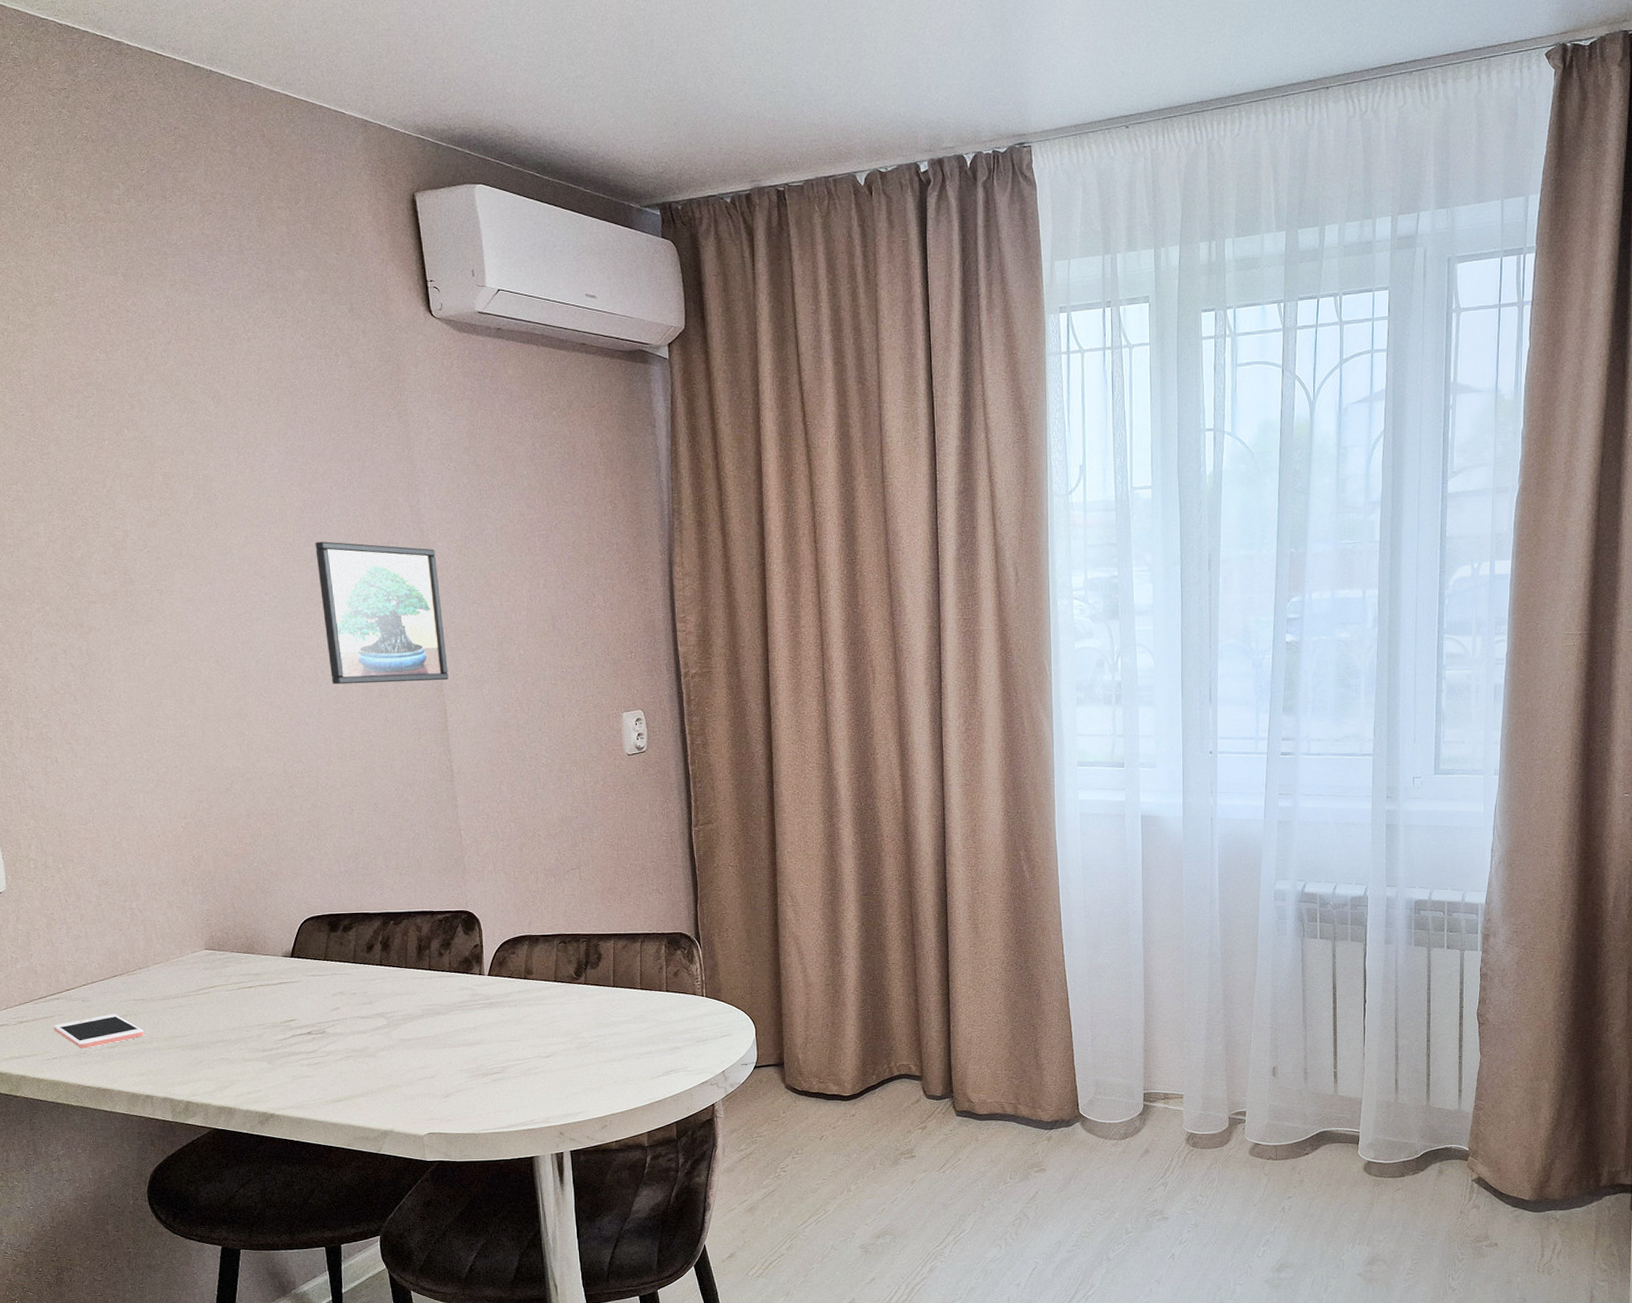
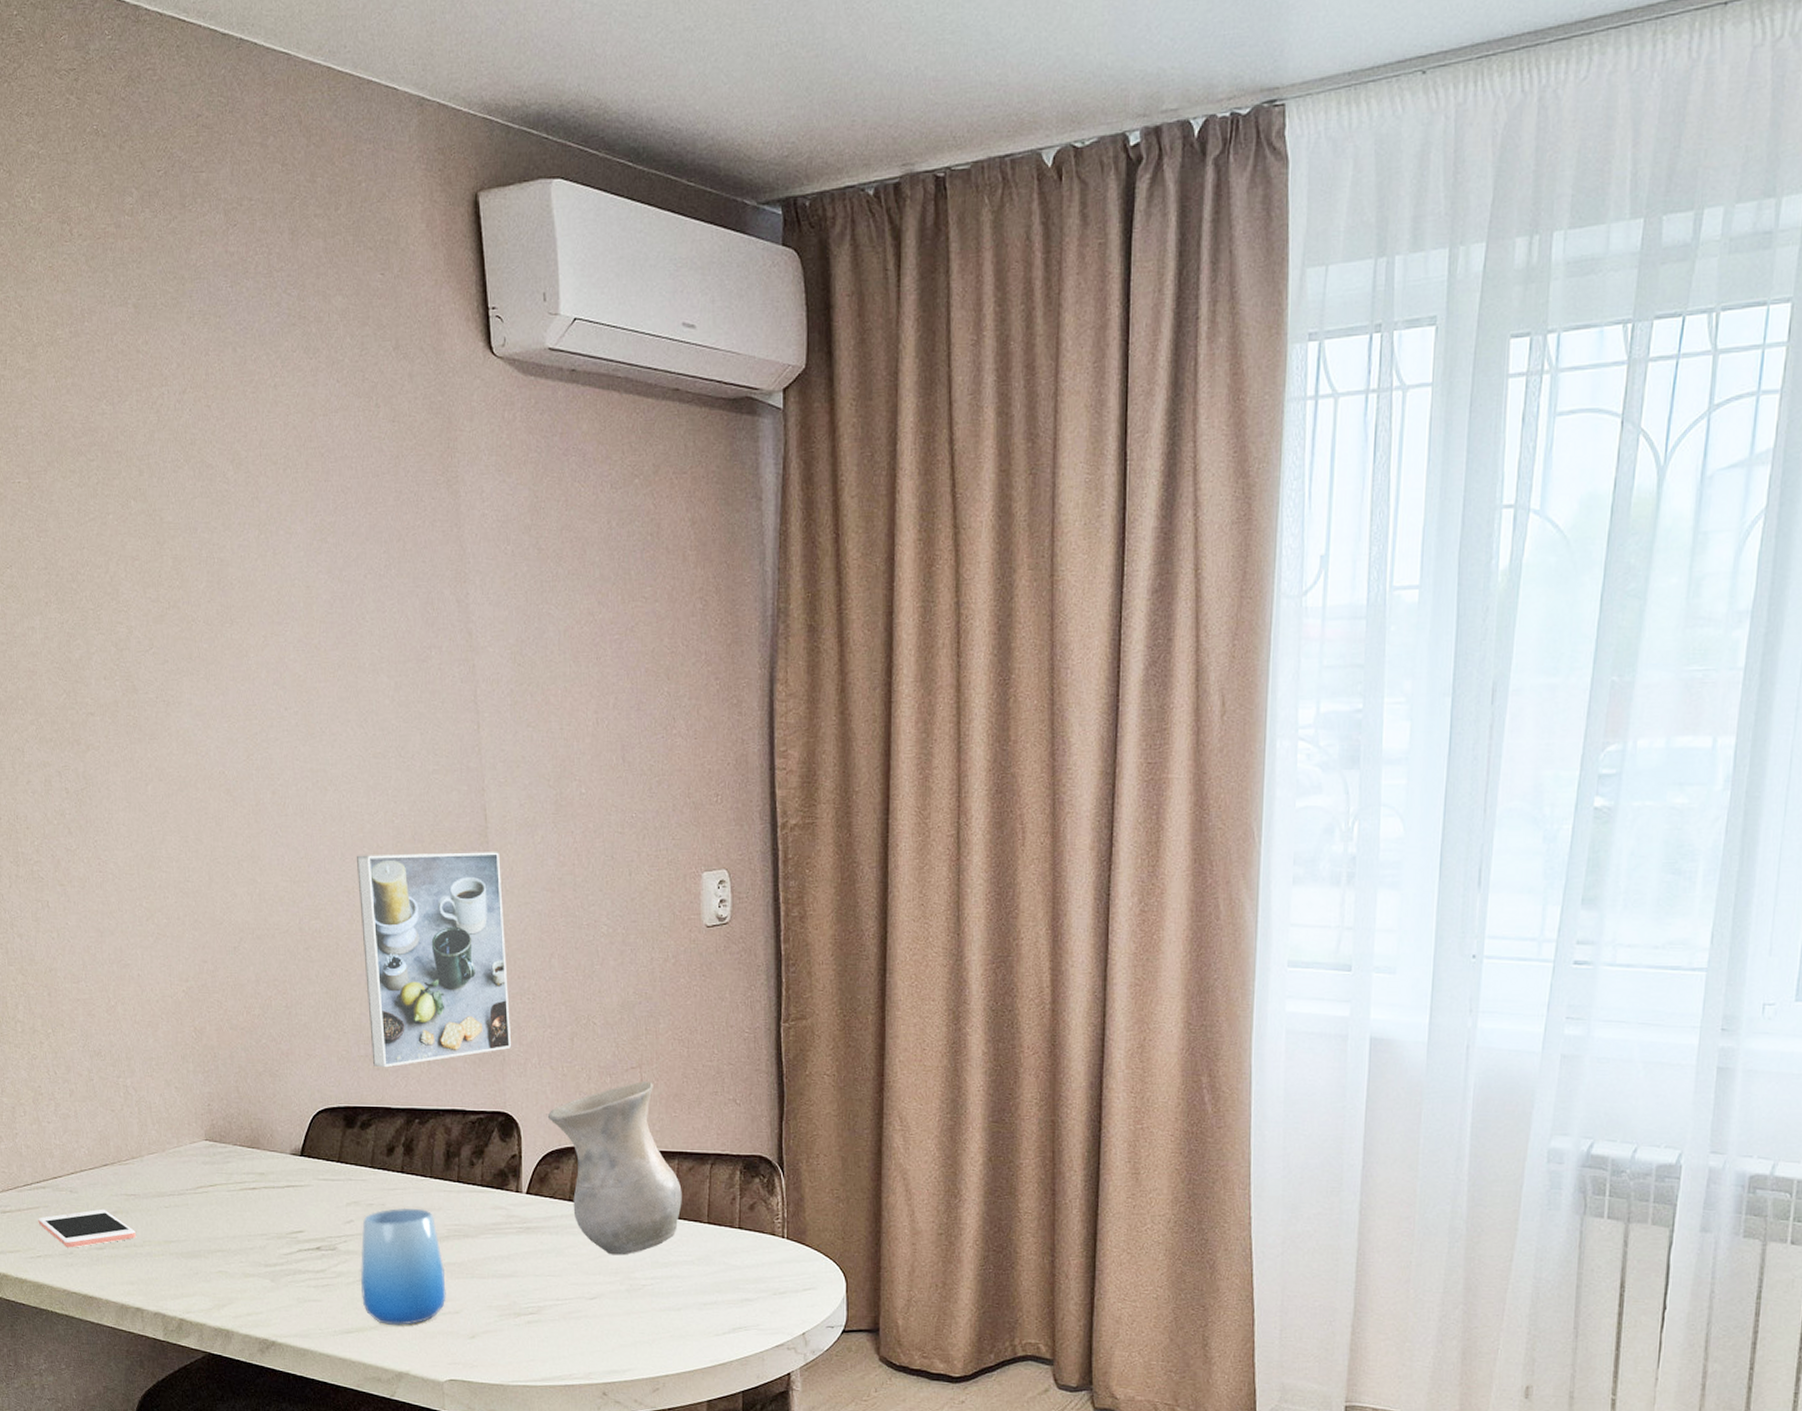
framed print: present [315,541,449,685] -> none [344,644,495,824]
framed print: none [332,703,470,881] -> present [357,852,511,1068]
cup: none [347,994,423,1092] -> present [360,1207,446,1325]
vase: none [503,879,619,1020] -> present [547,1081,682,1256]

